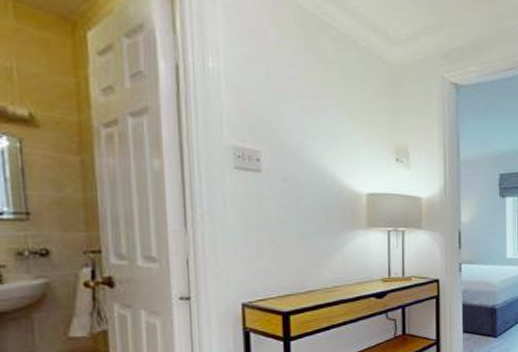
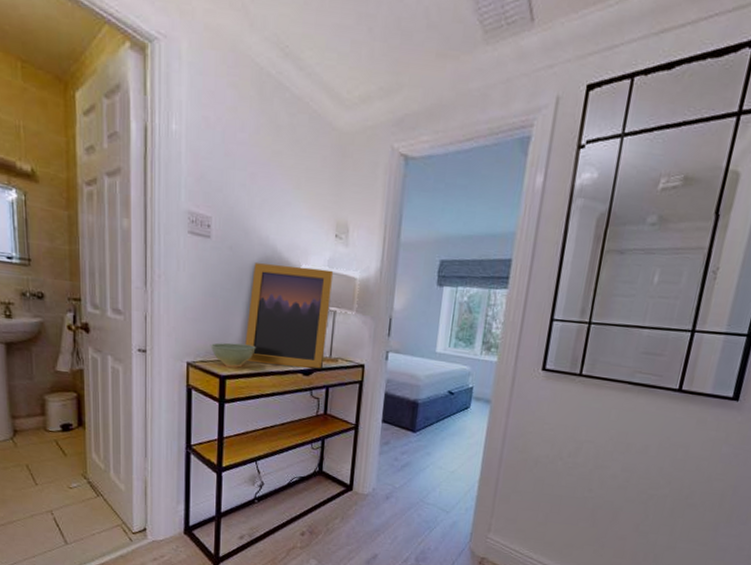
bowl: none [268,275,322,303] -> present [210,342,256,368]
picture frame: none [309,192,398,294] -> present [245,263,334,369]

